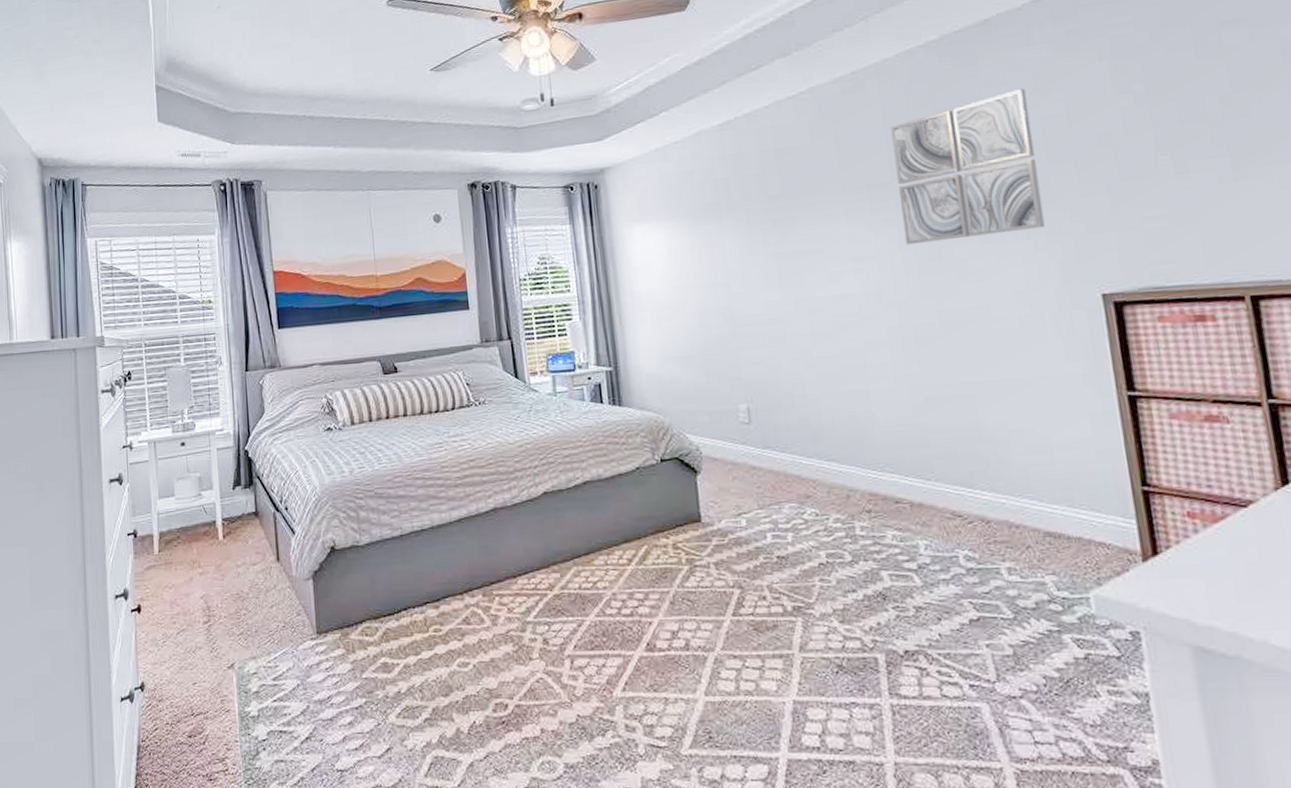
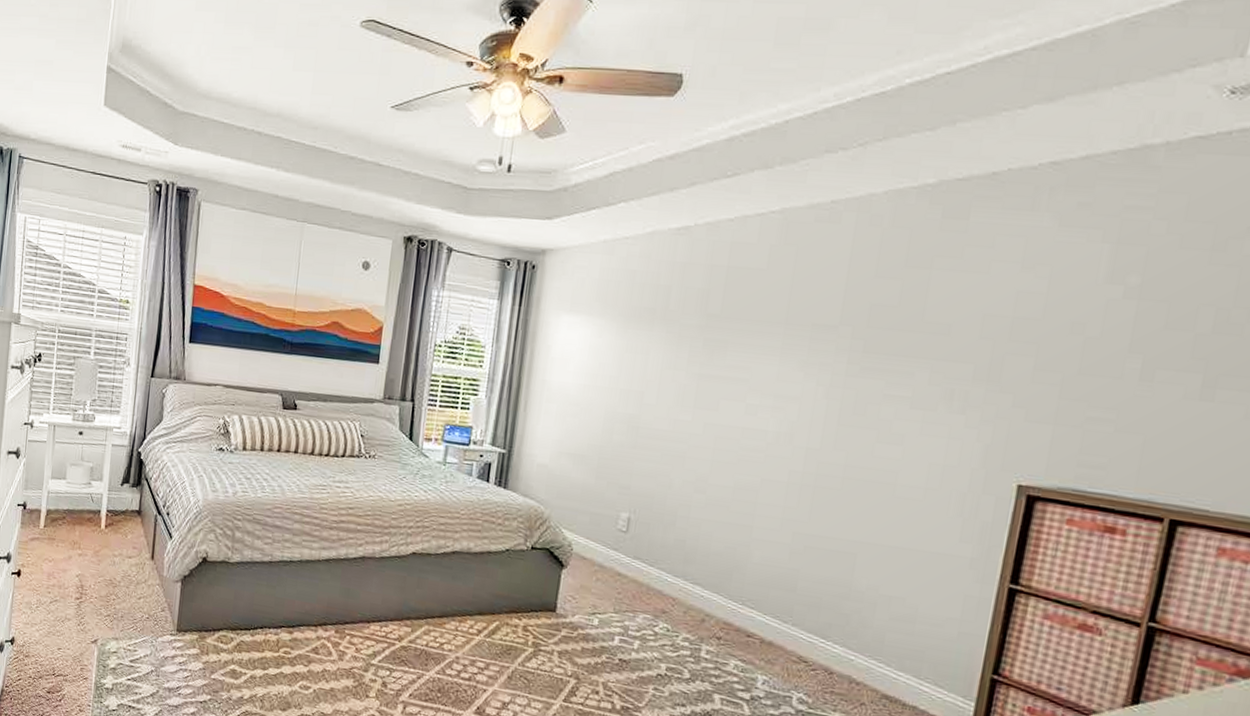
wall art: present [890,89,1046,245] -> none [833,256,1011,406]

